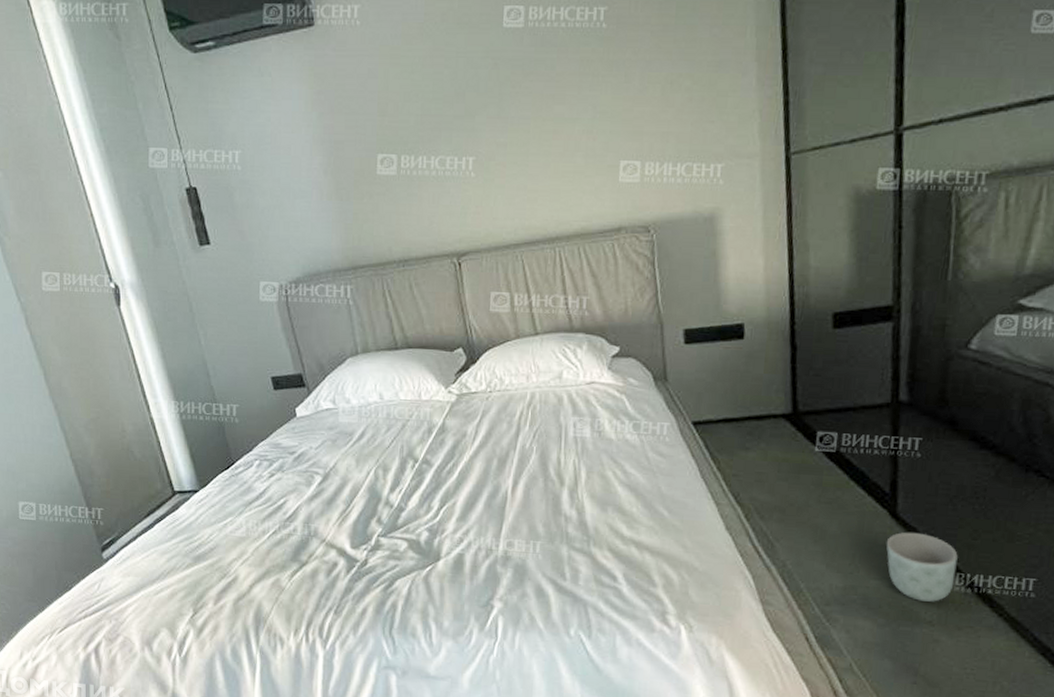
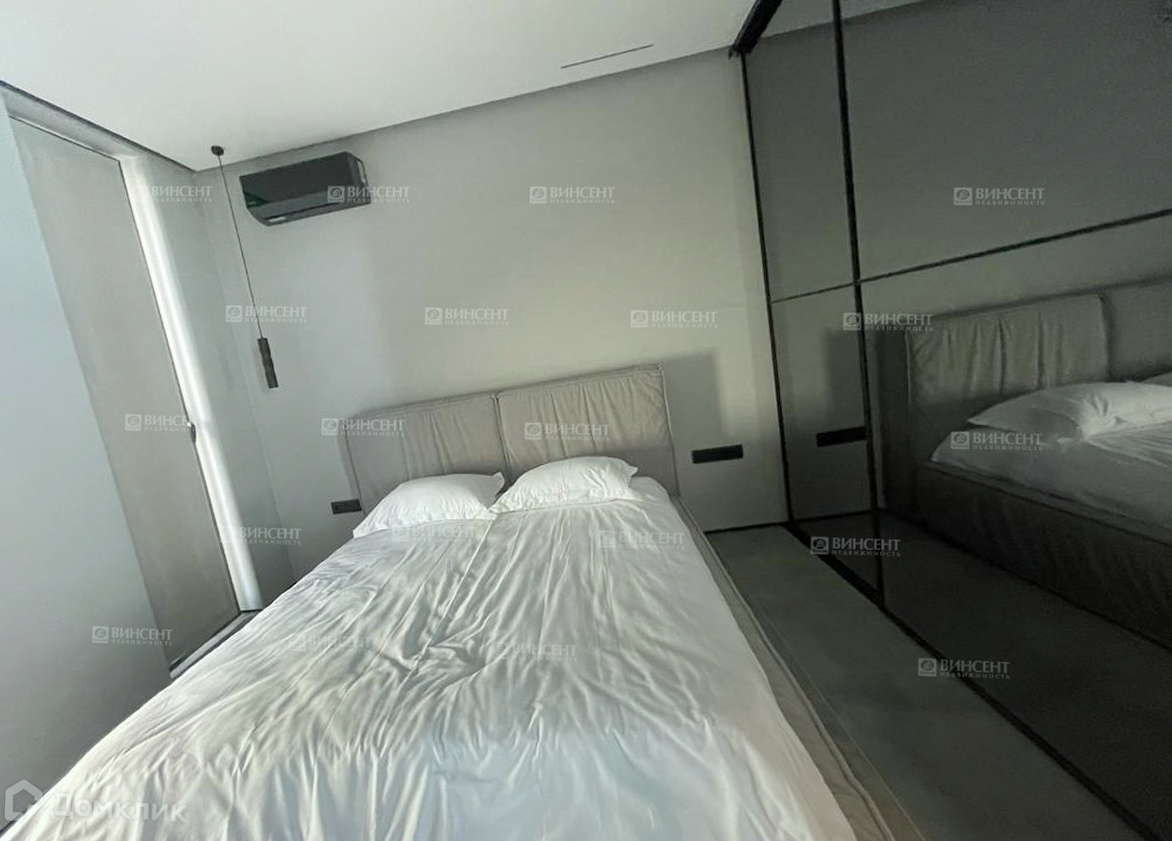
planter: present [886,532,958,602] -> none [878,624,940,687]

